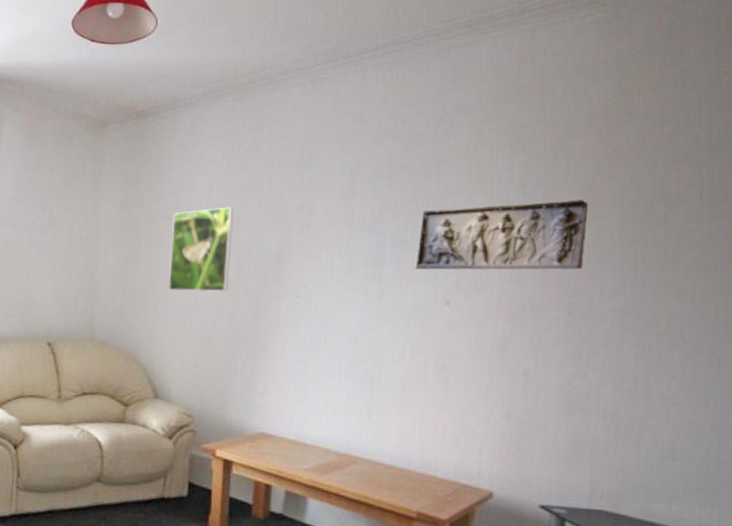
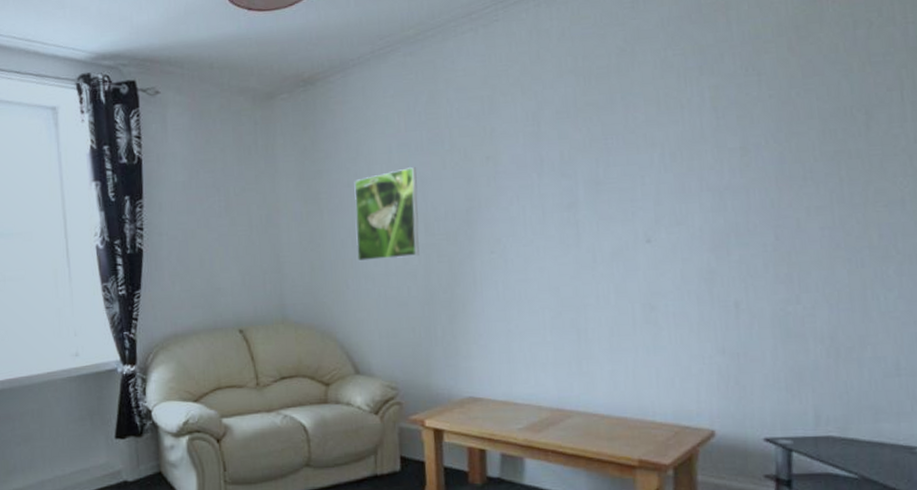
relief sculpture: present [415,200,589,270] -> none [611,117,786,209]

